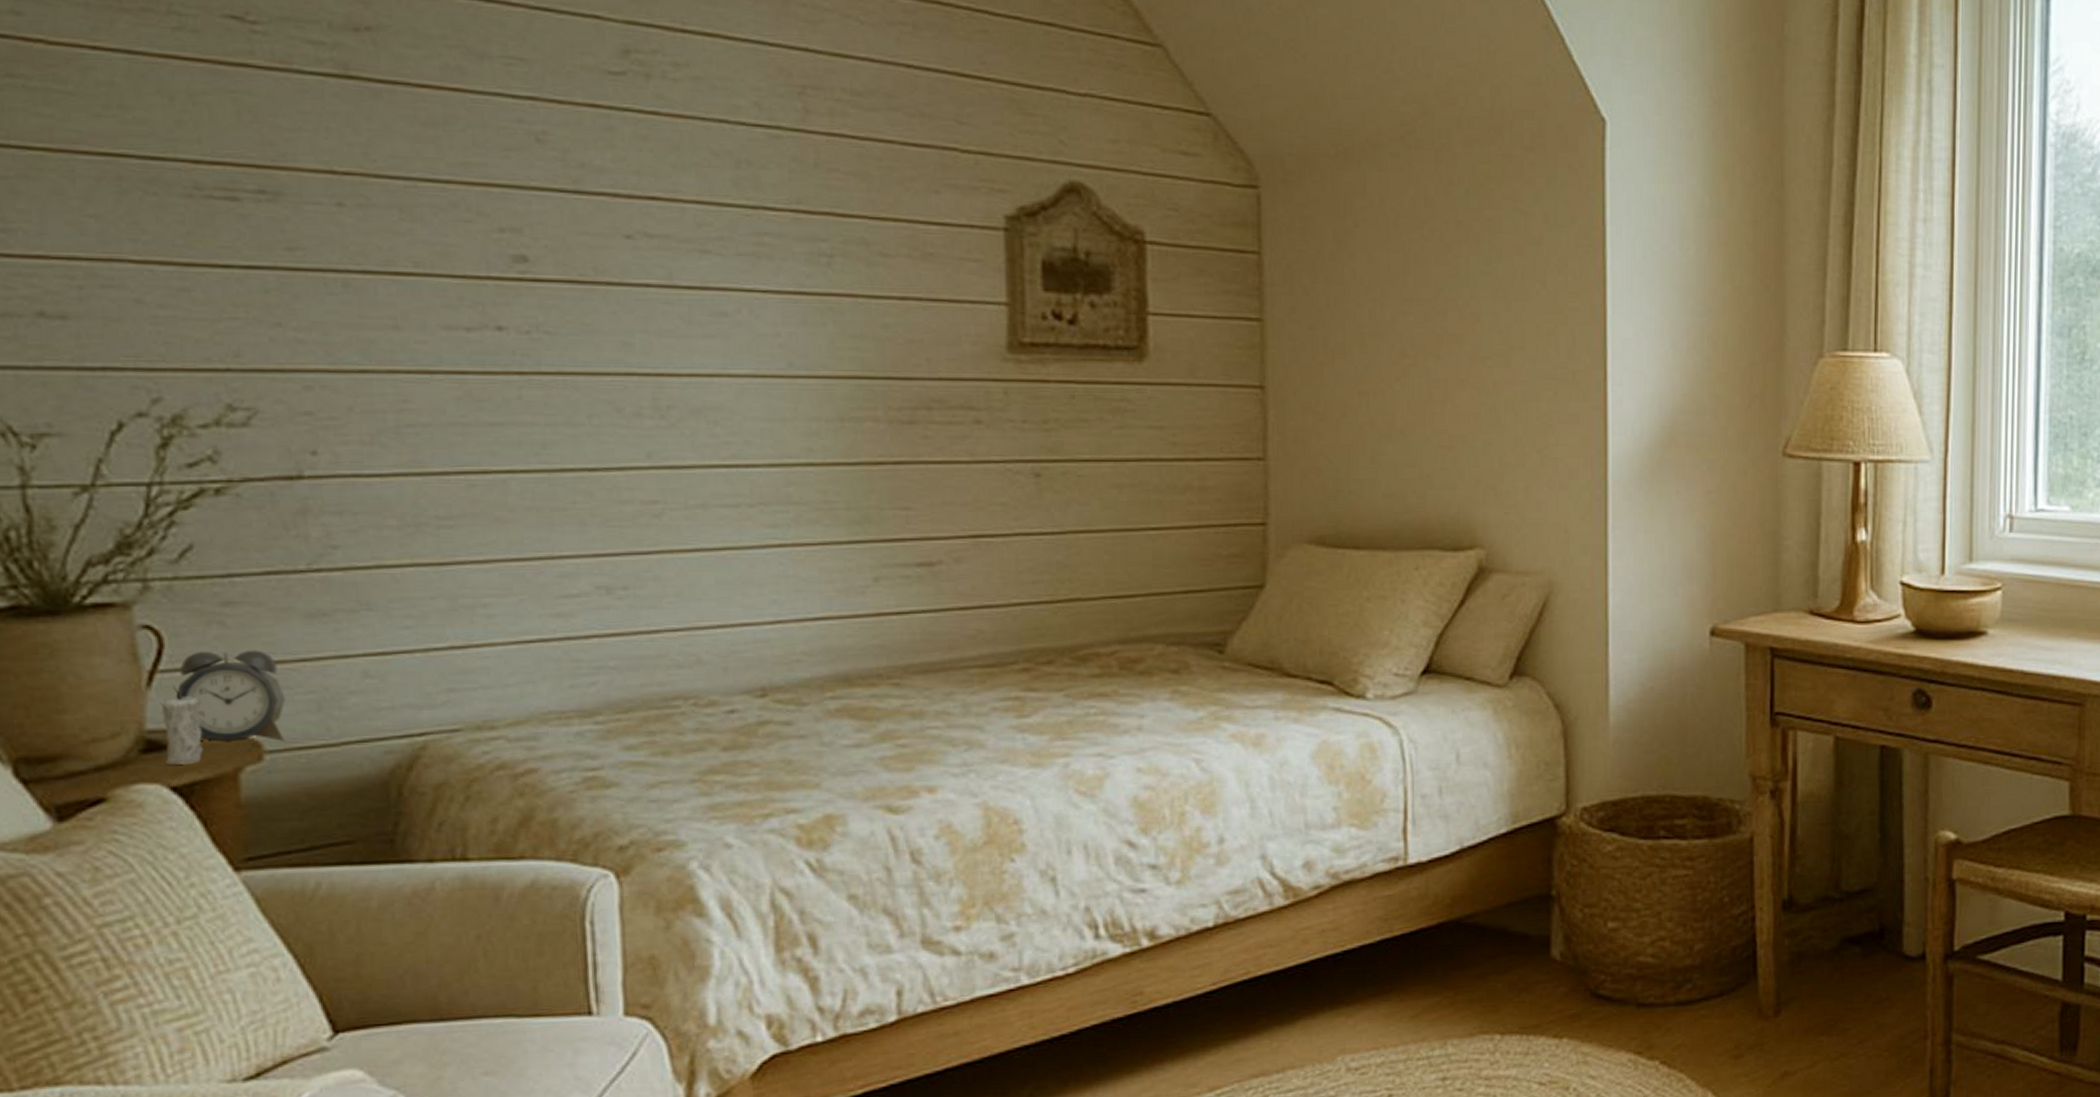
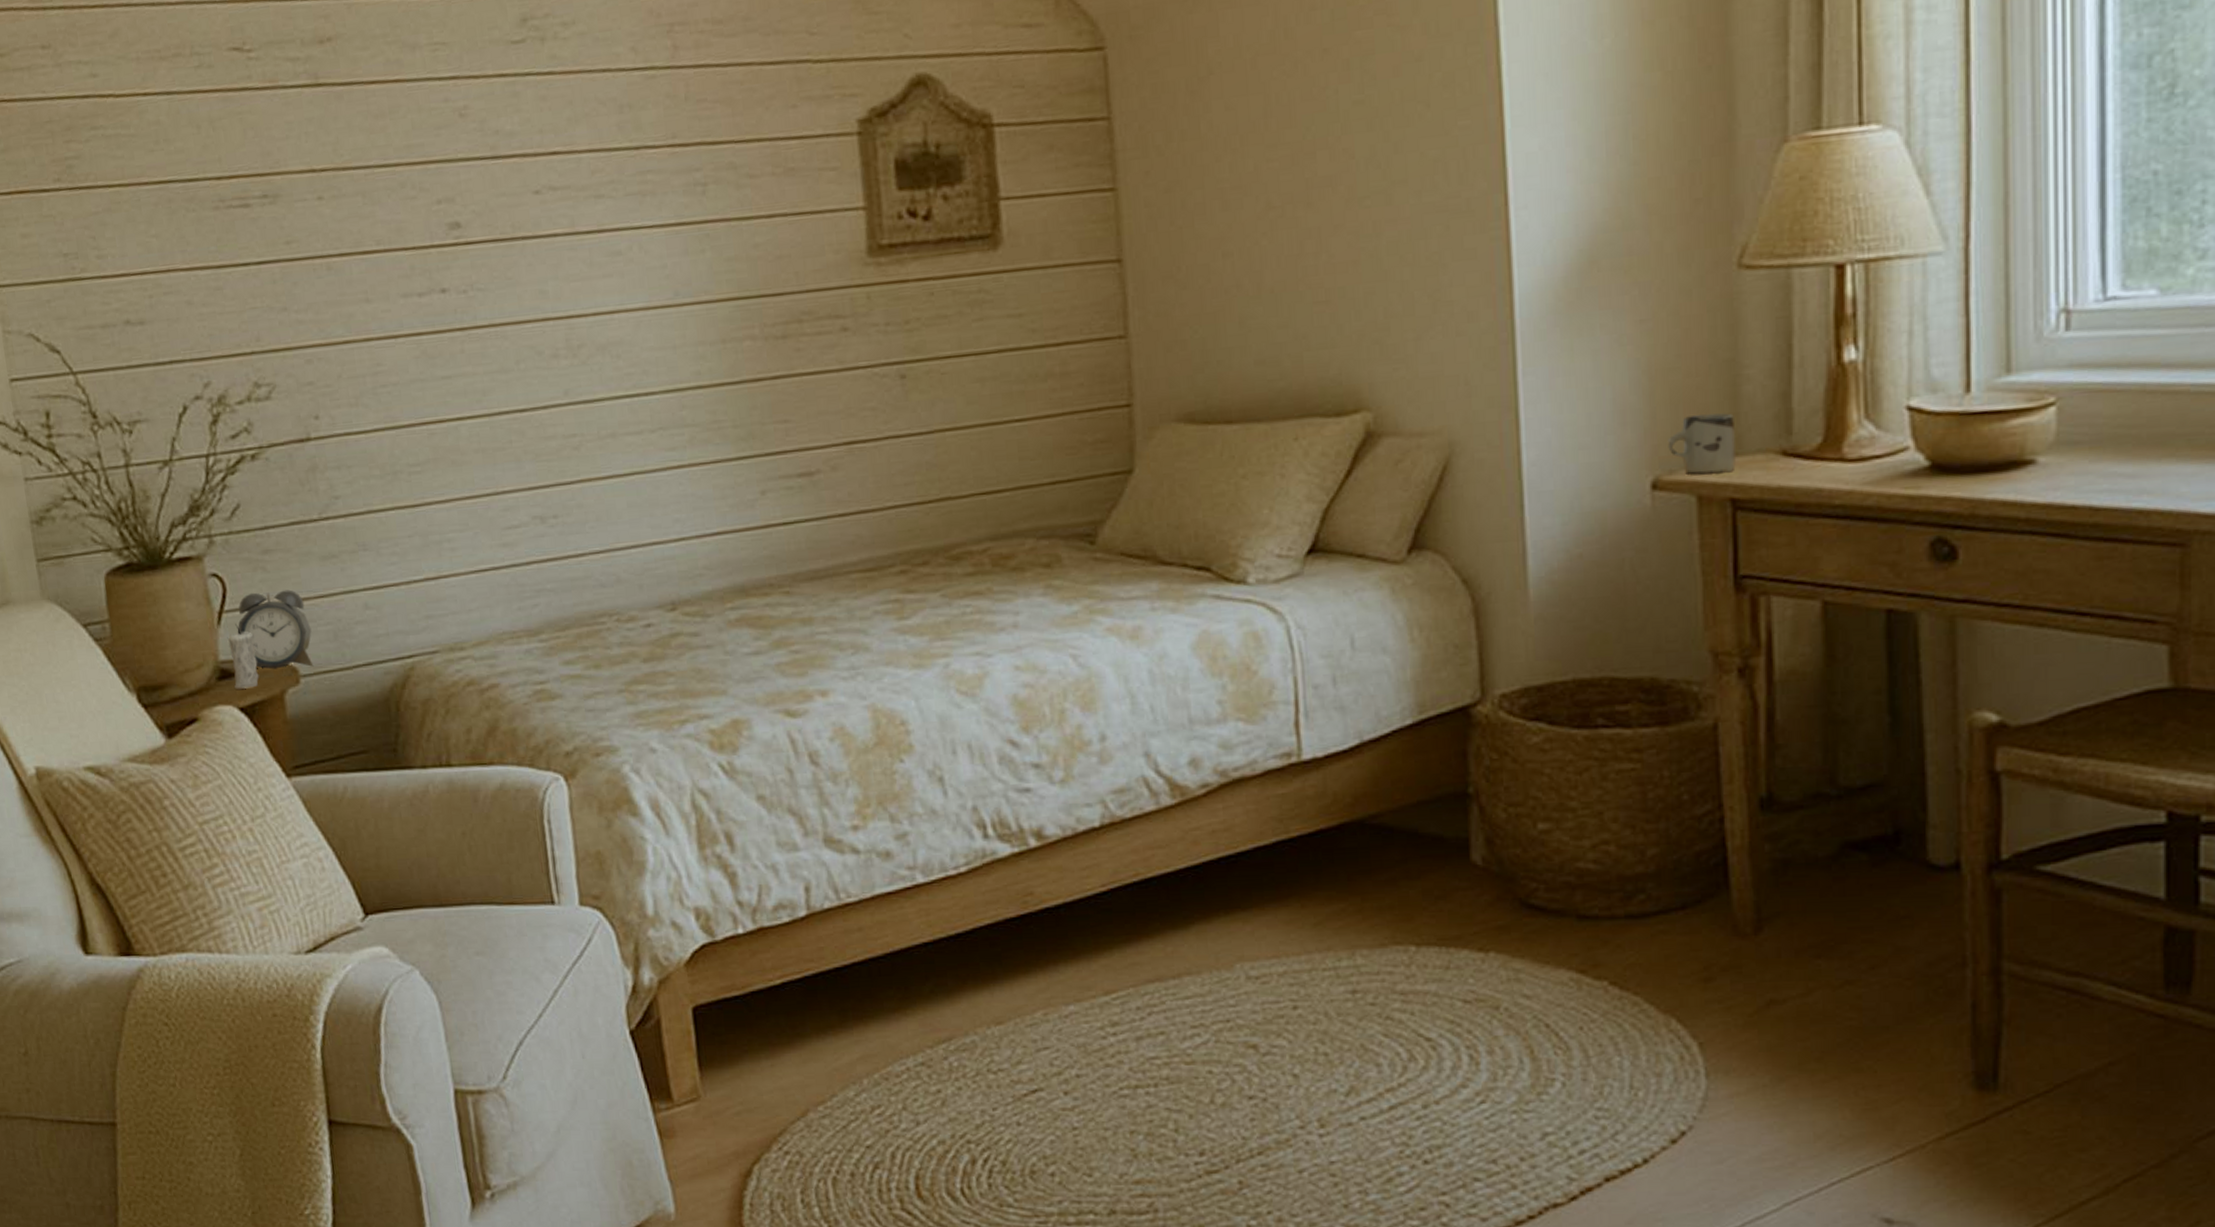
cup: none [1724,575,1775,627] -> present [1667,413,1736,476]

